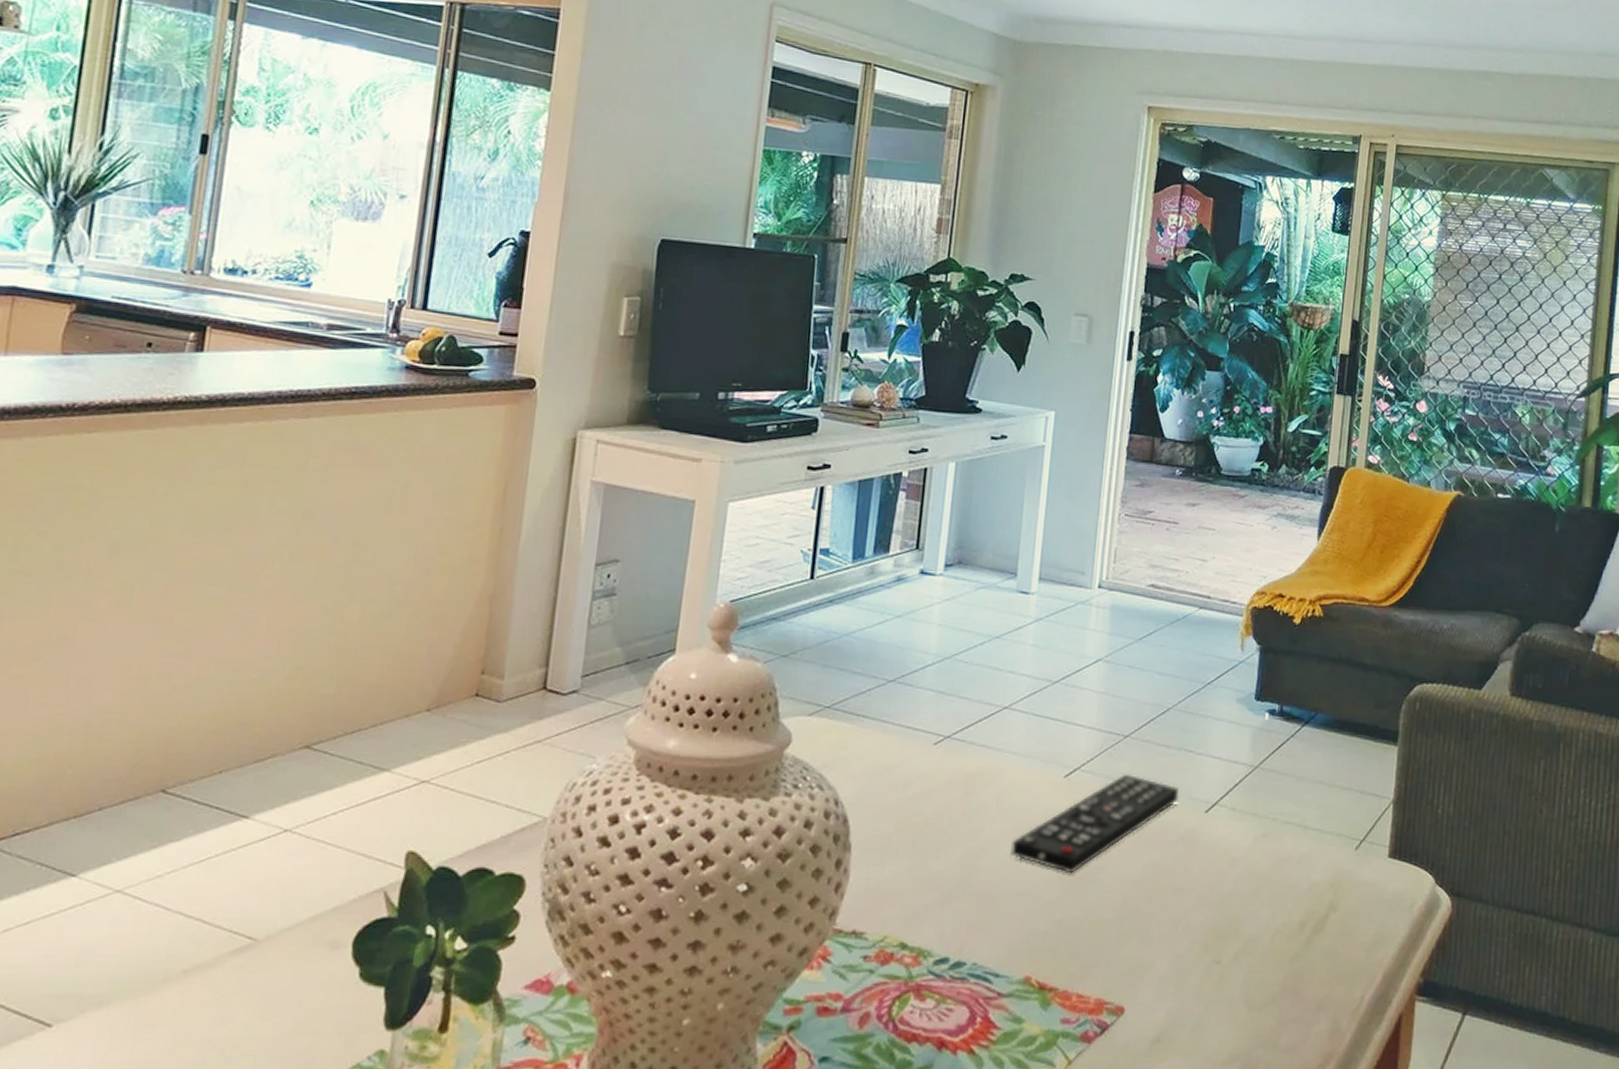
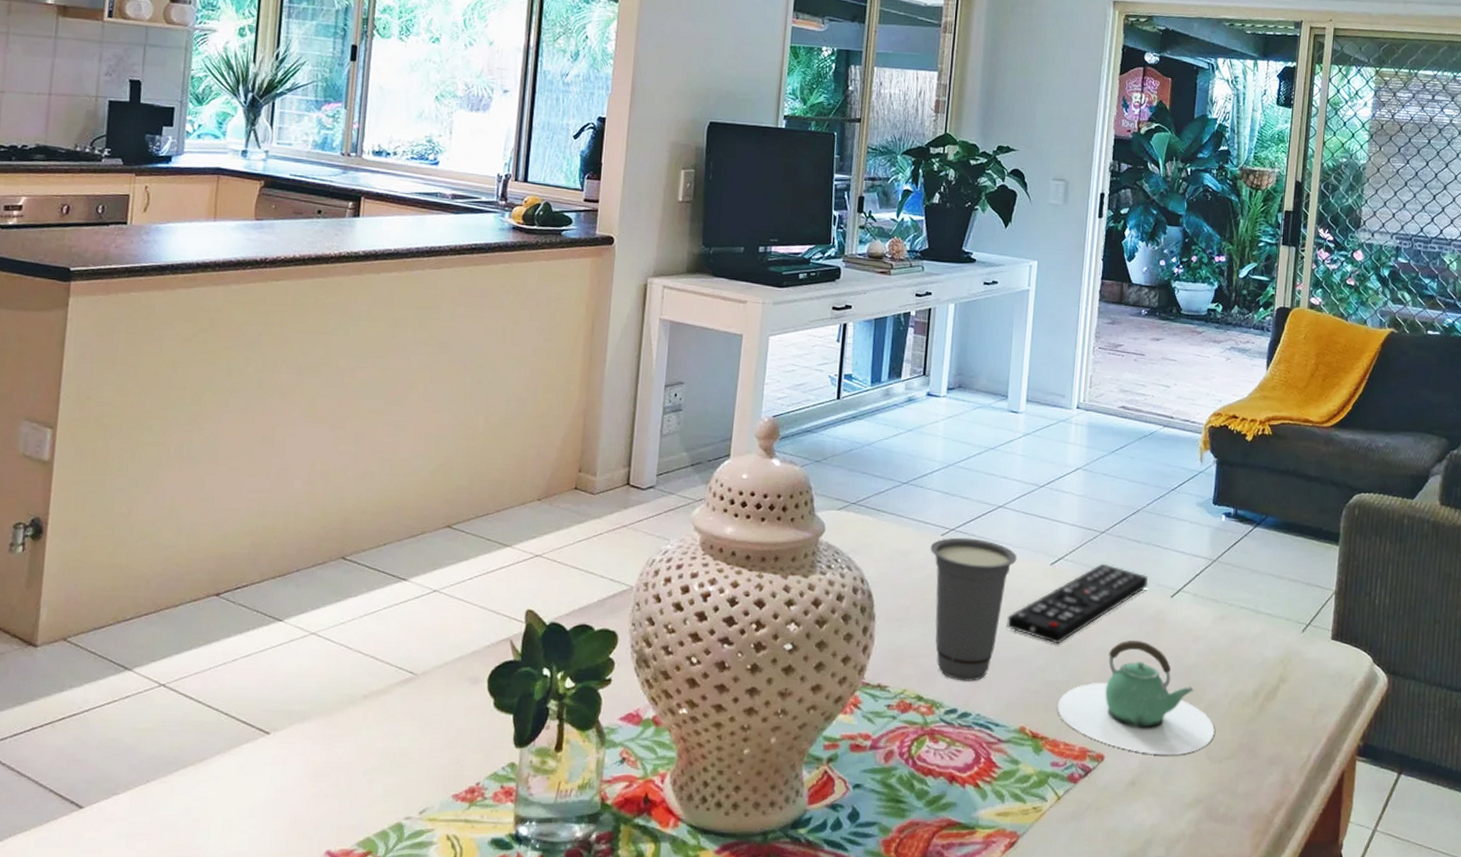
cup: none [920,746,1025,923] -> present [930,537,1017,682]
teapot: none [1069,865,1254,1005] -> present [1057,640,1215,756]

